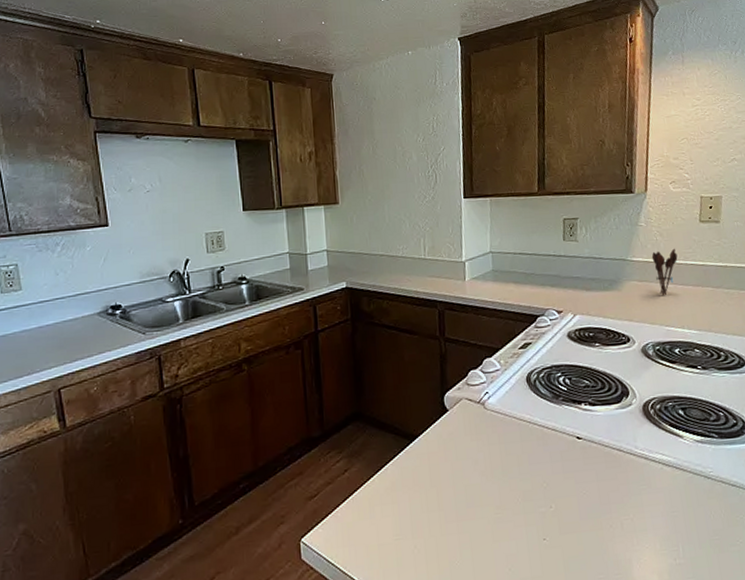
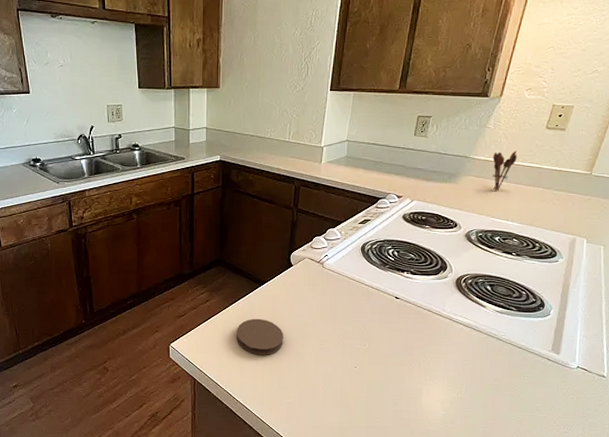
coaster: none [387,486,449,539] -> present [236,318,283,355]

